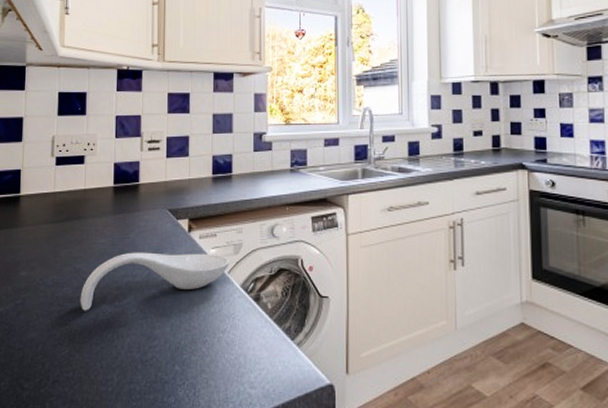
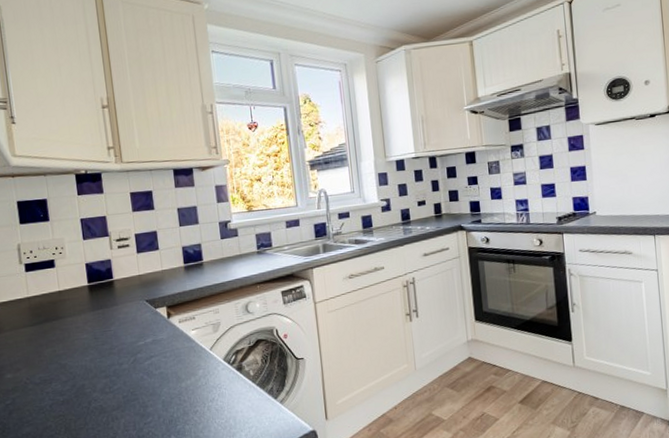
spoon rest: present [80,252,230,311] -> none [70,335,211,401]

